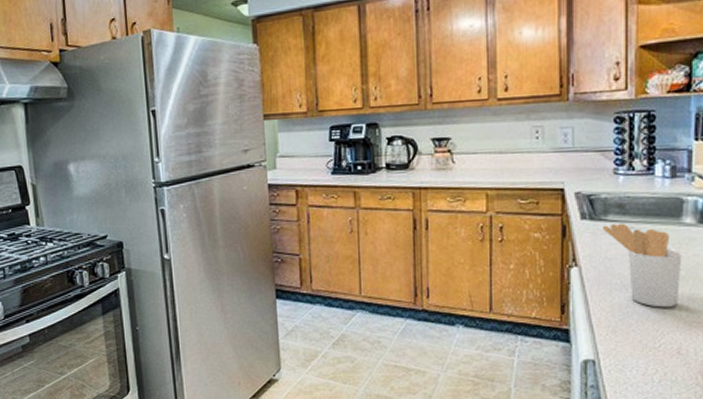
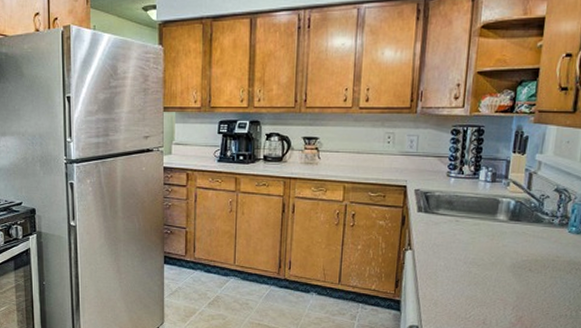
utensil holder: present [602,223,683,308] -> none [433,216,494,287]

